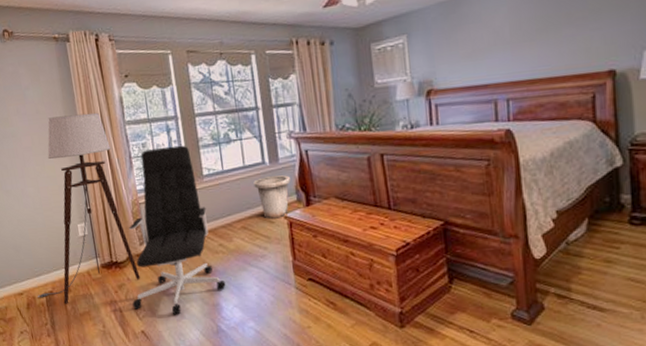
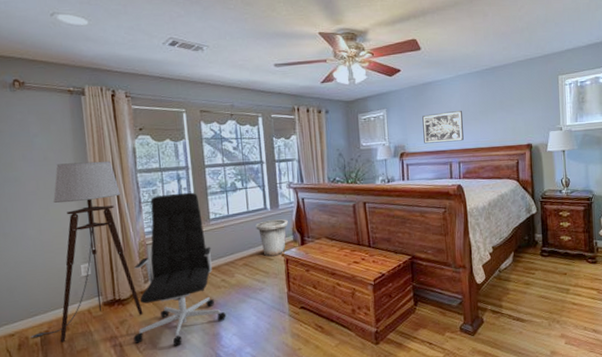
wall art: none [455,29,514,77] -> present [422,110,464,144]

